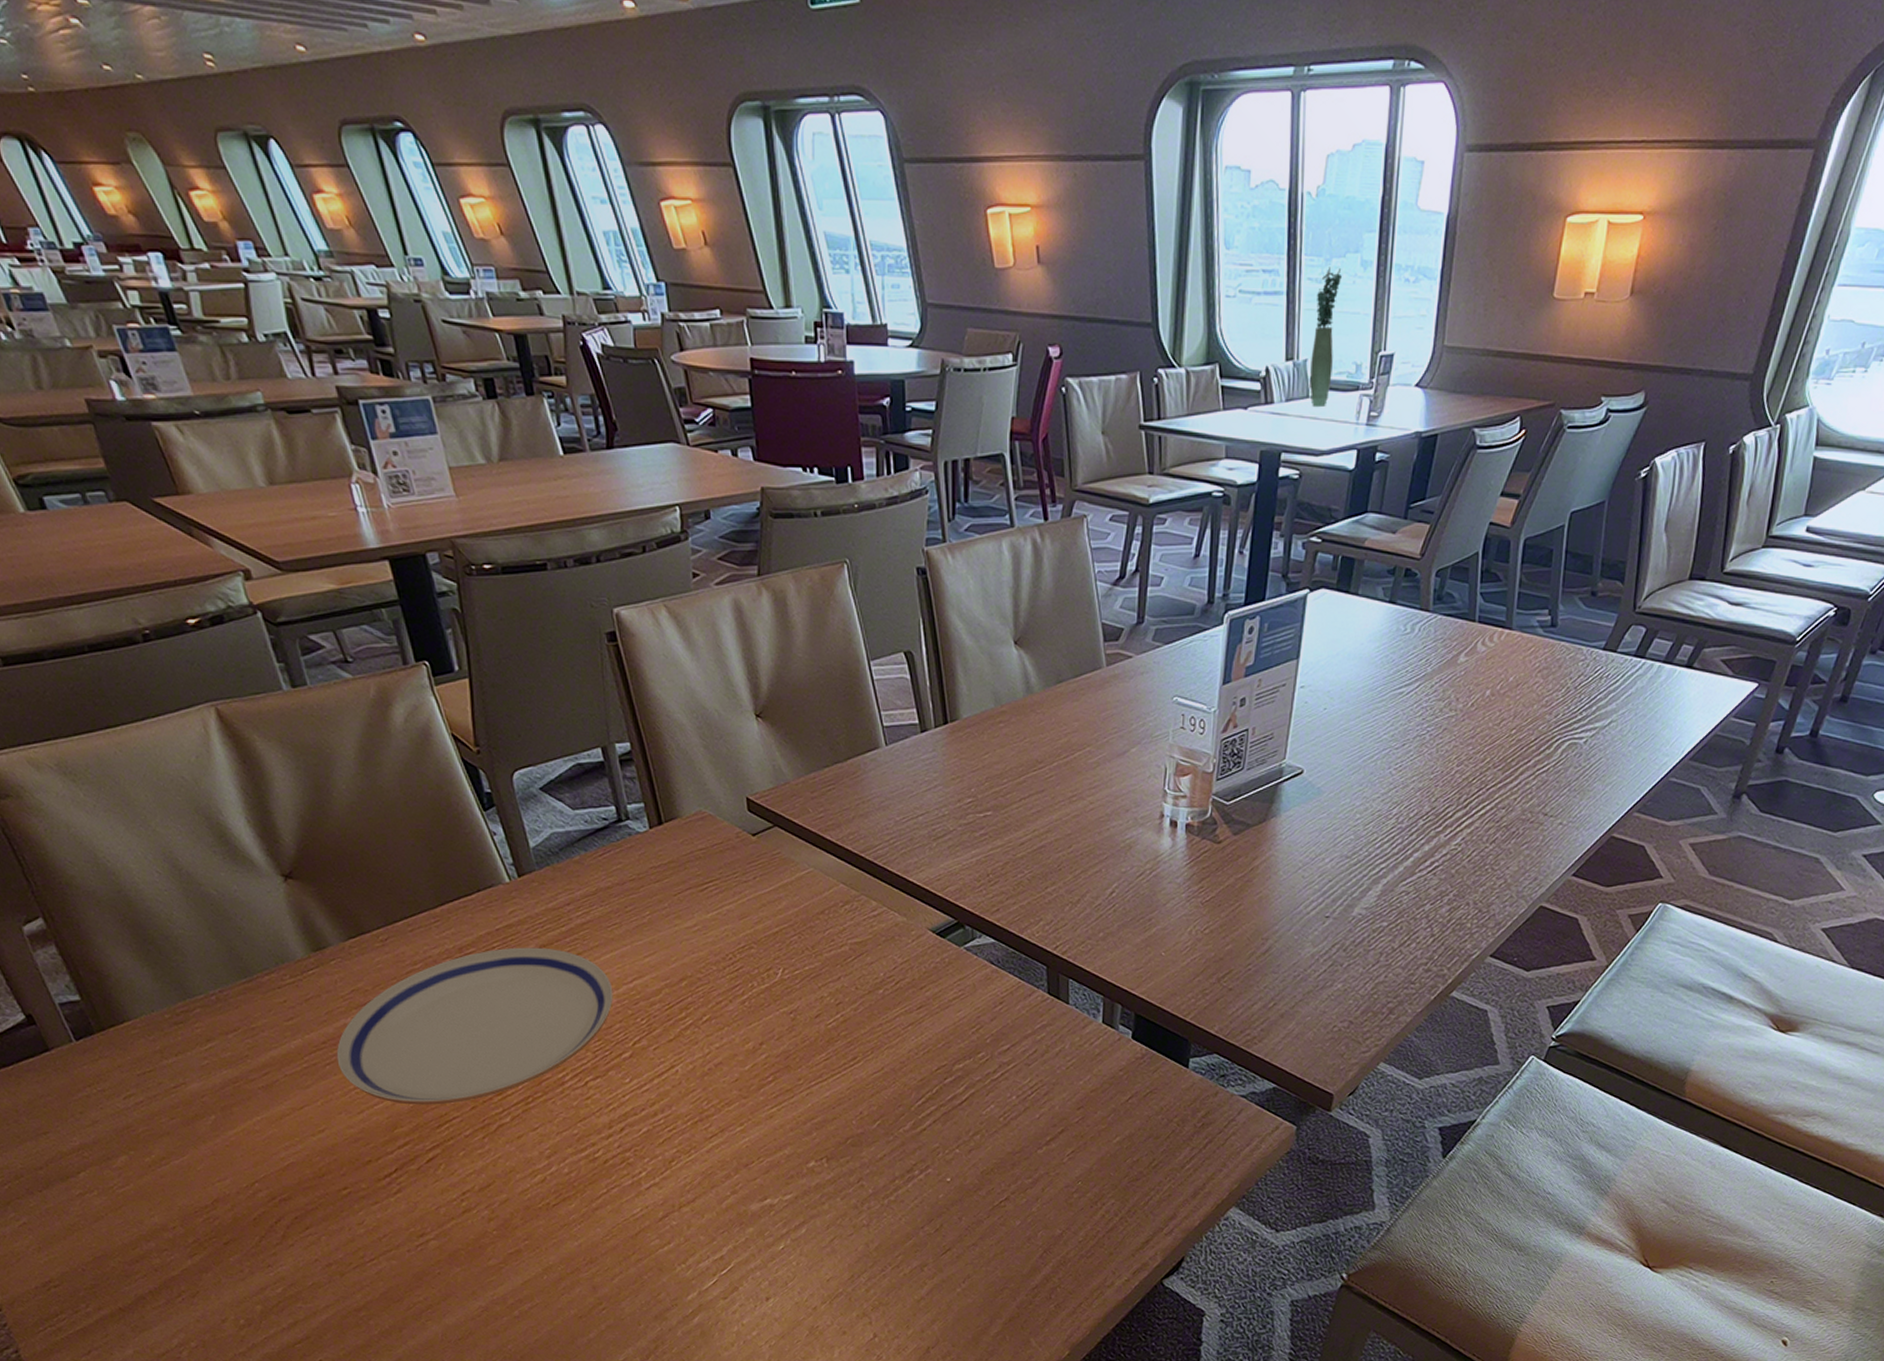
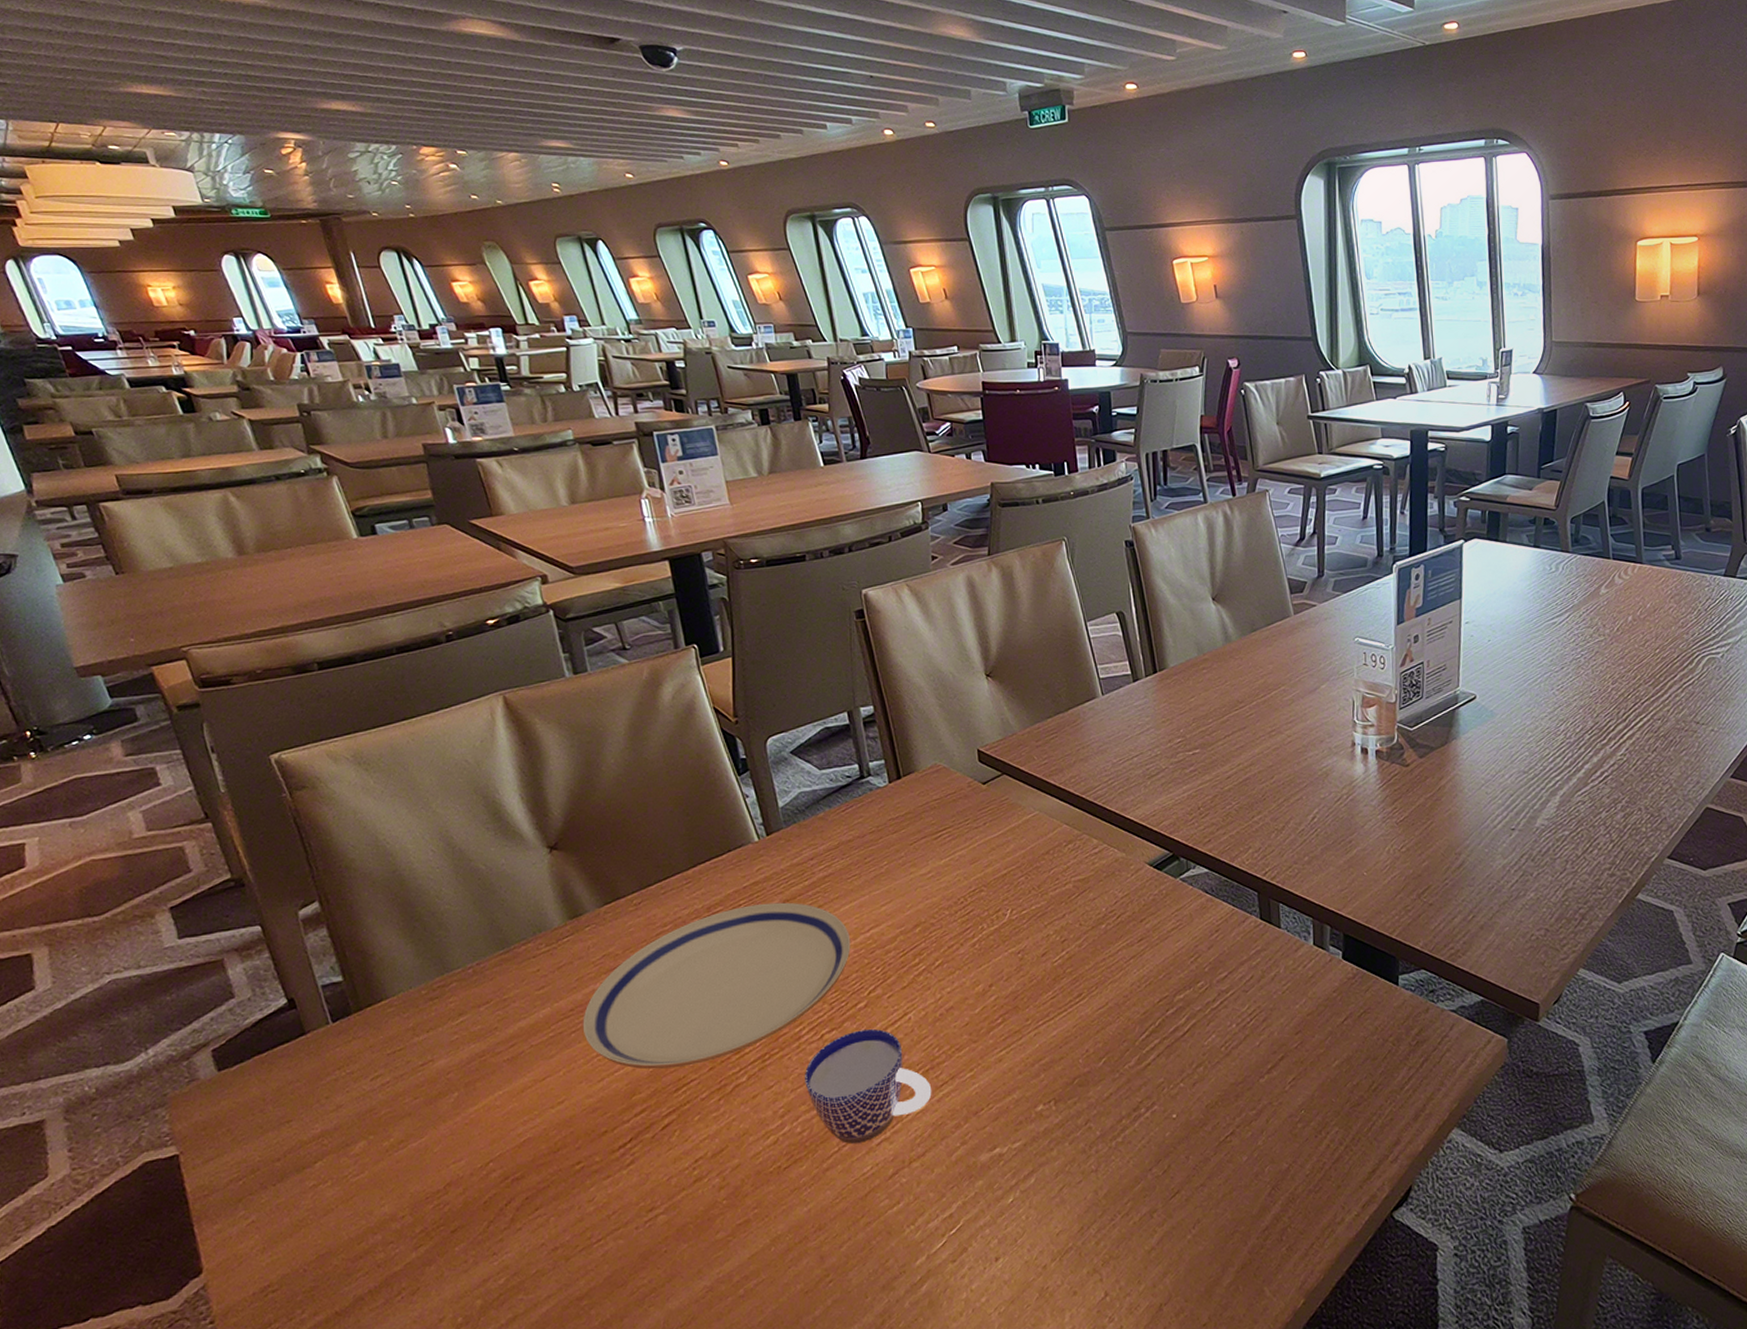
cup: none [570,1079,701,1186] -> present [805,1029,932,1144]
vase: present [1310,267,1342,408] -> none [1444,288,1464,394]

